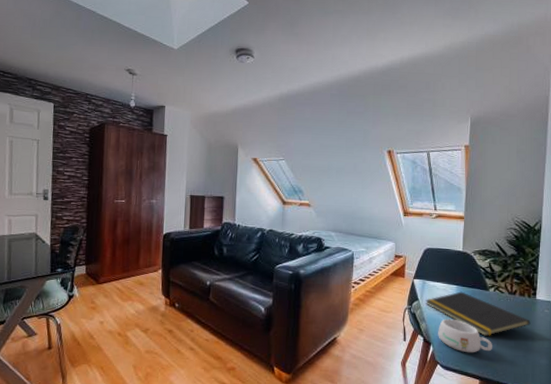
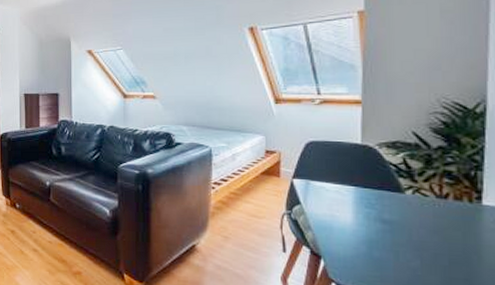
notepad: present [425,291,531,336] -> none [311,194,475,251]
mug: present [438,318,492,353] -> none [330,227,414,272]

